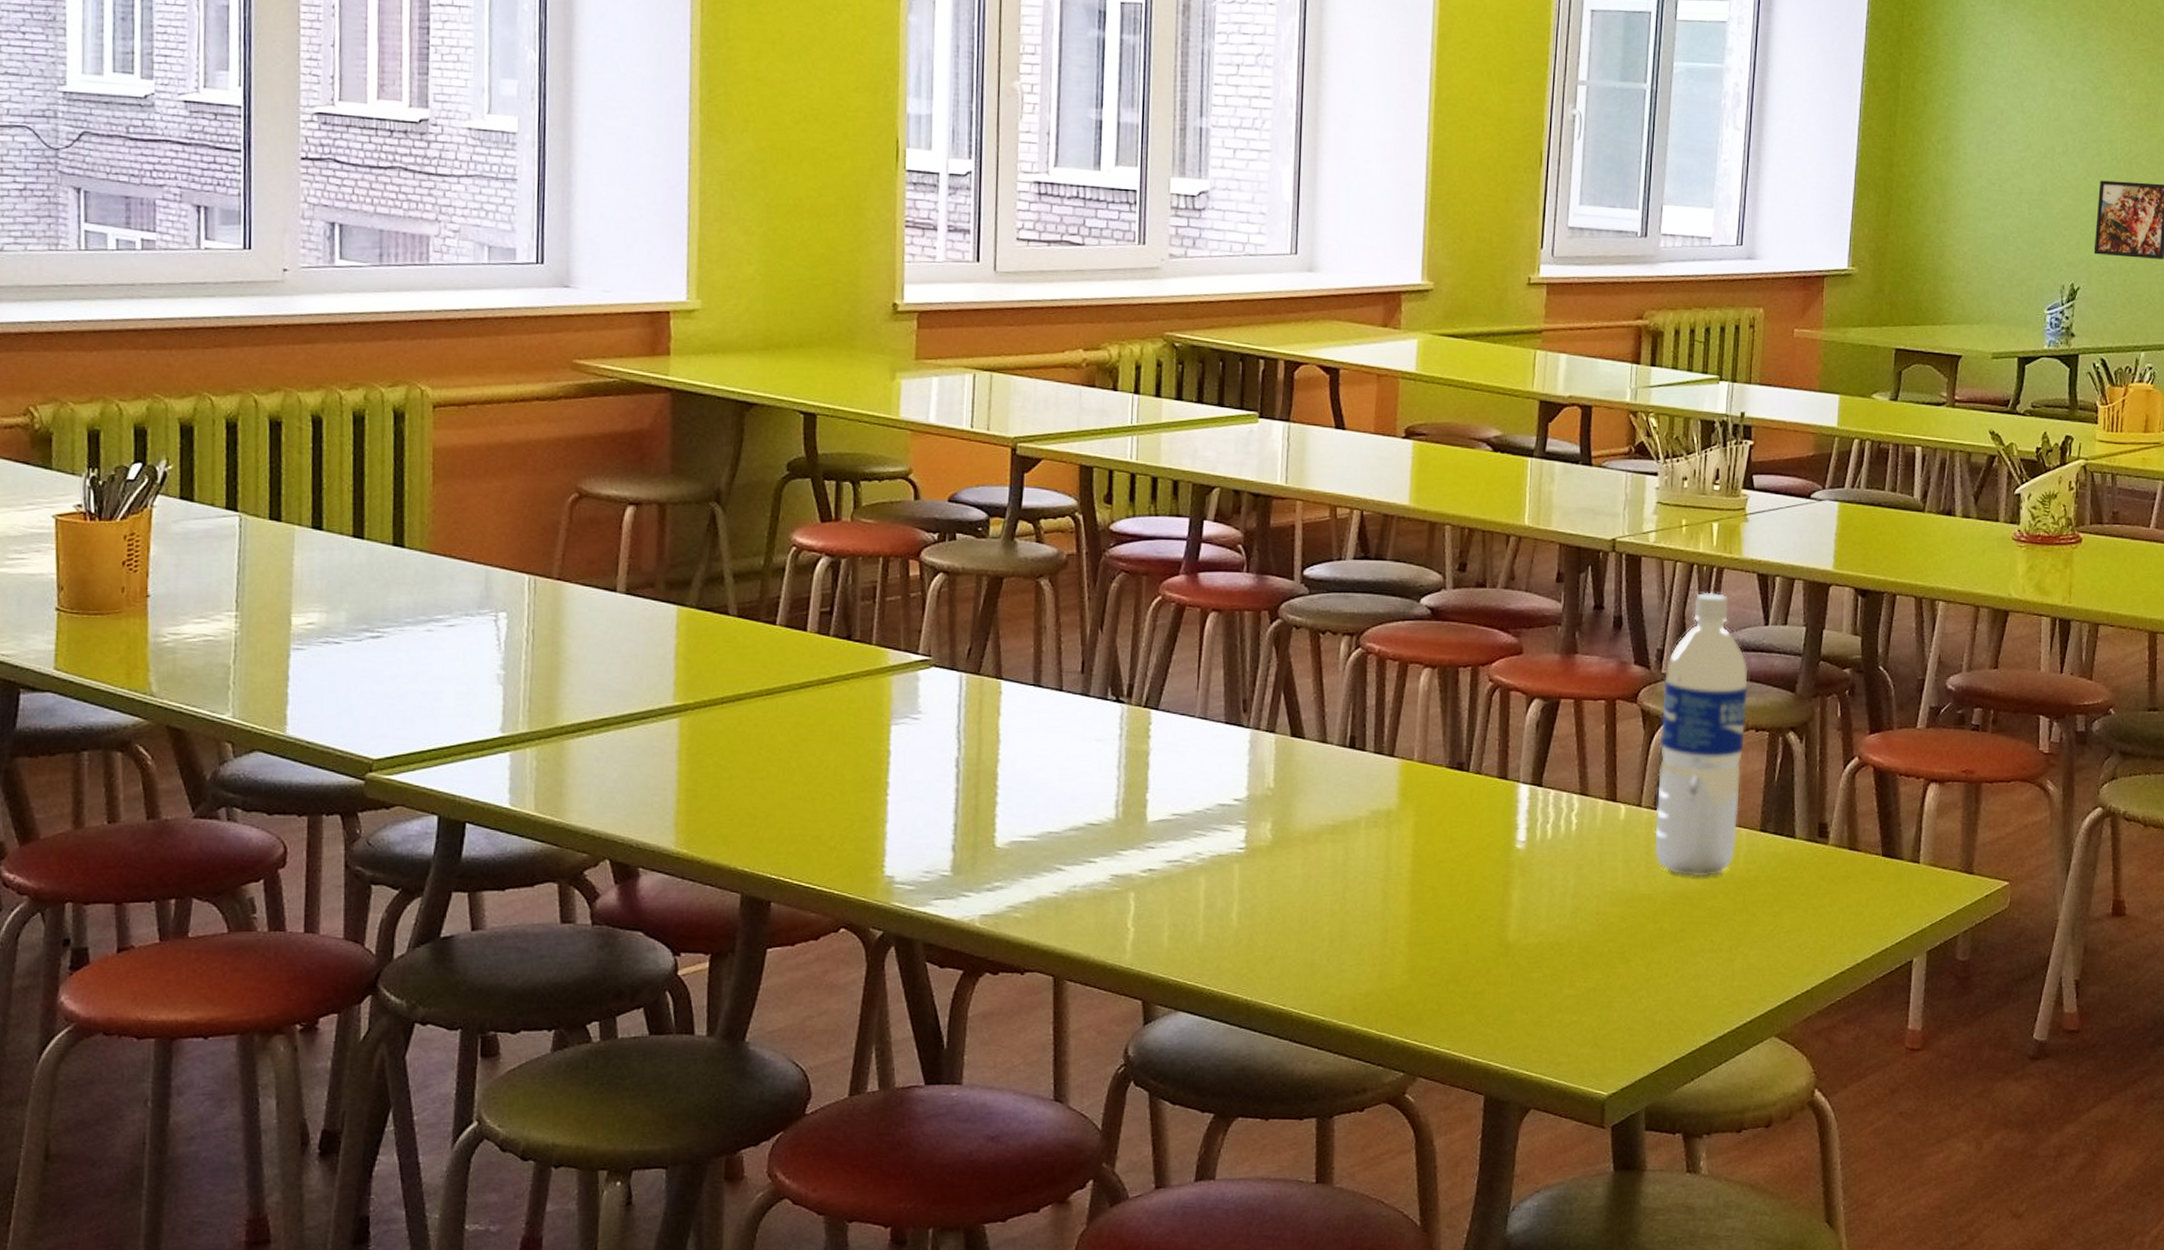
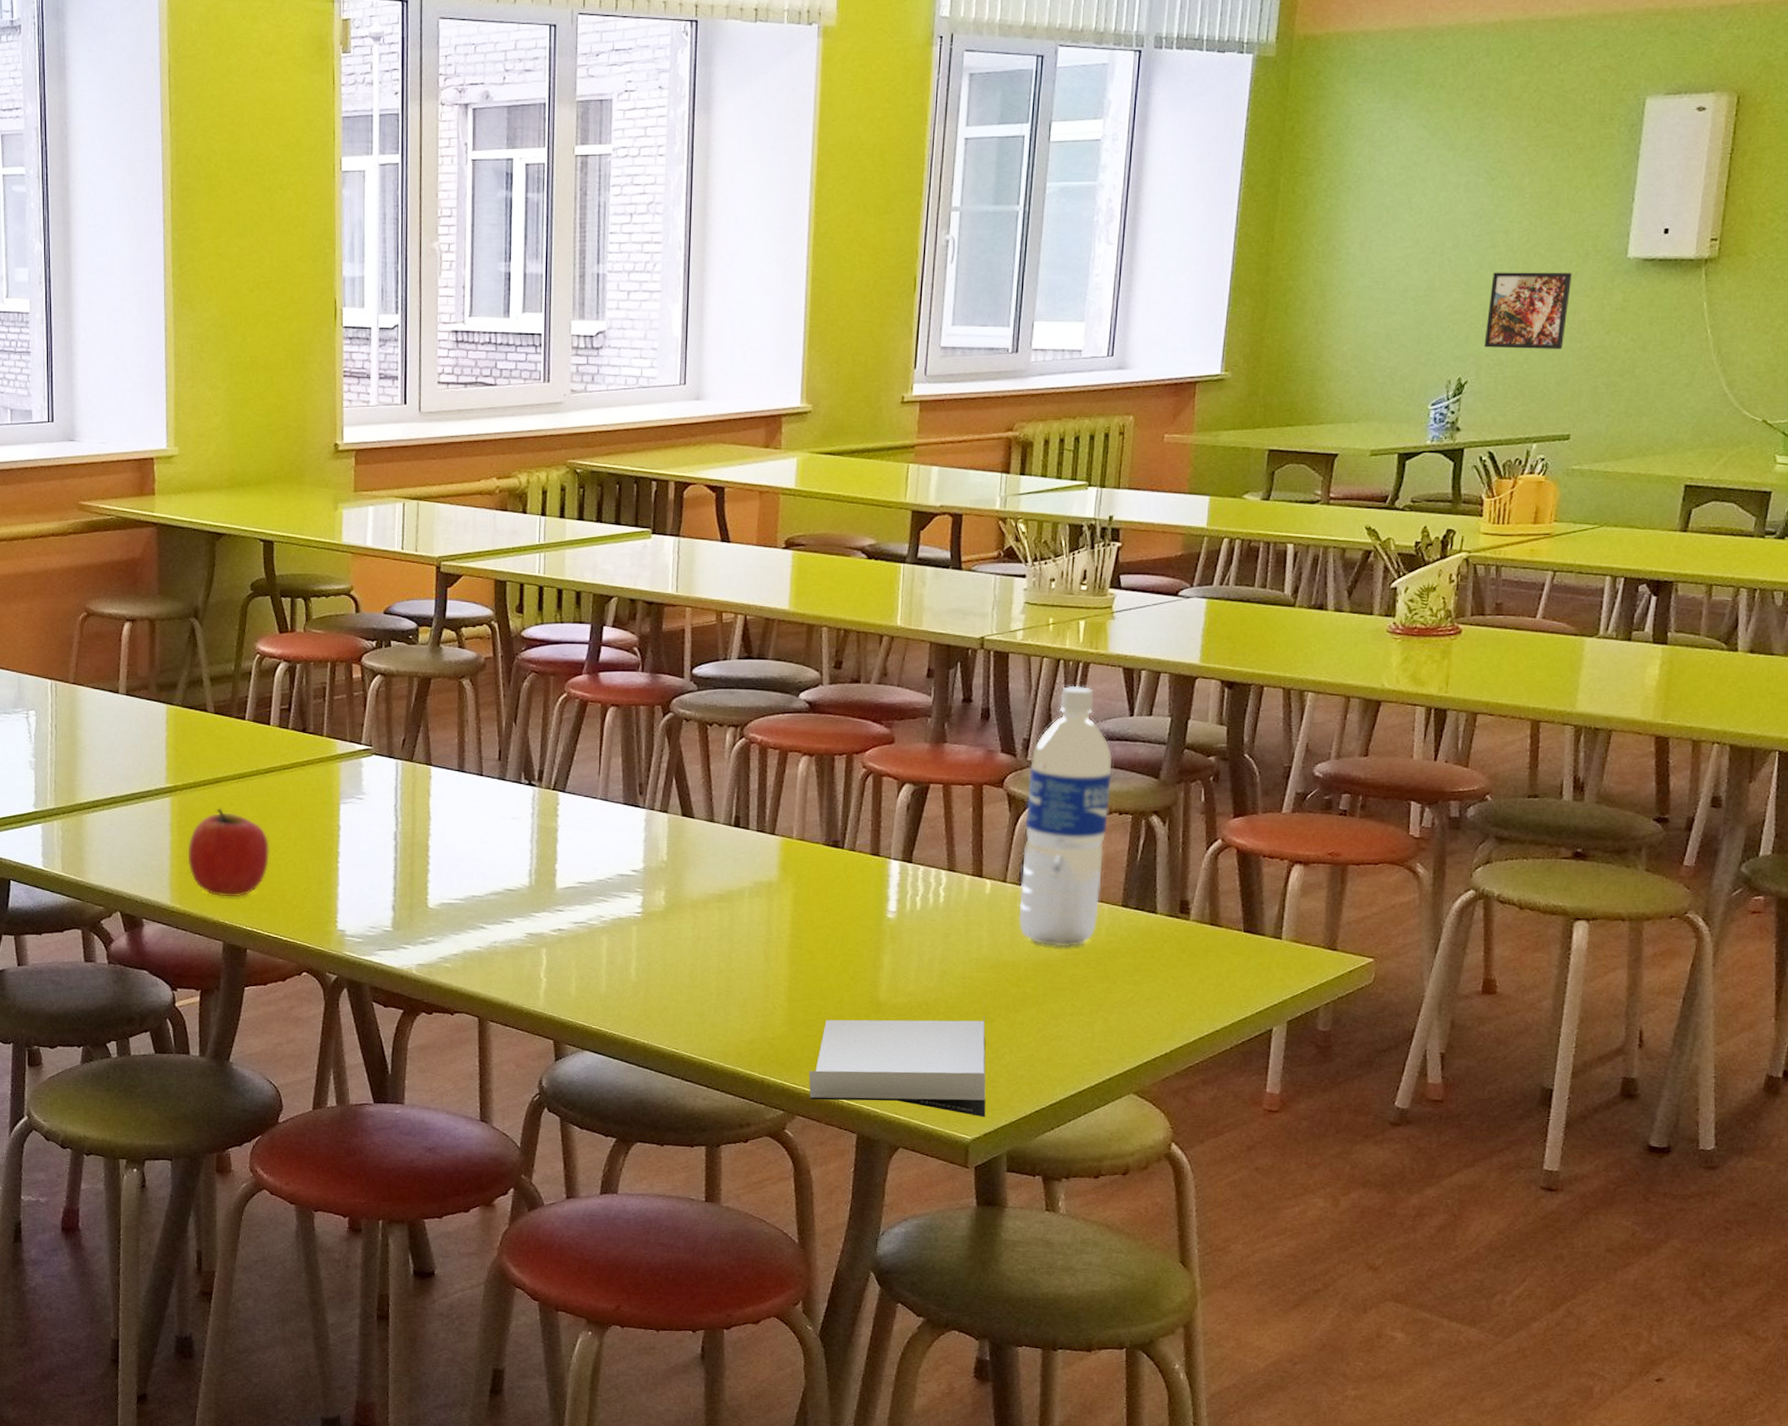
apple: none [698,731,802,839] -> present [188,808,269,898]
book: none [1431,940,1623,1070] -> present [809,1002,986,1118]

